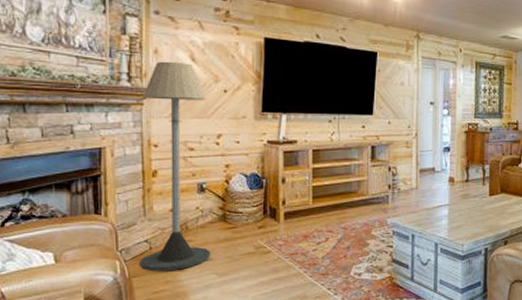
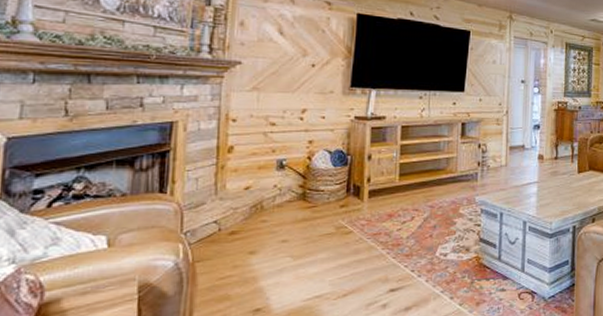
floor lamp: present [140,61,211,272] -> none [206,33,292,256]

